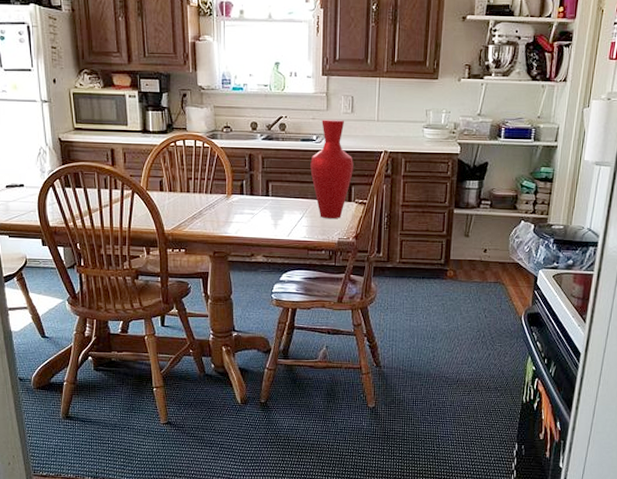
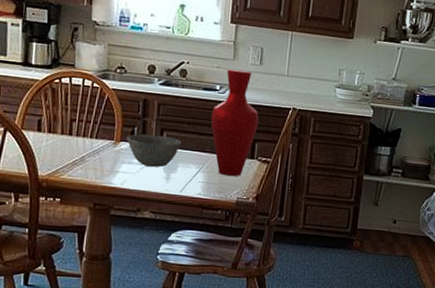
bowl: none [237,186,285,215] -> present [126,134,182,167]

